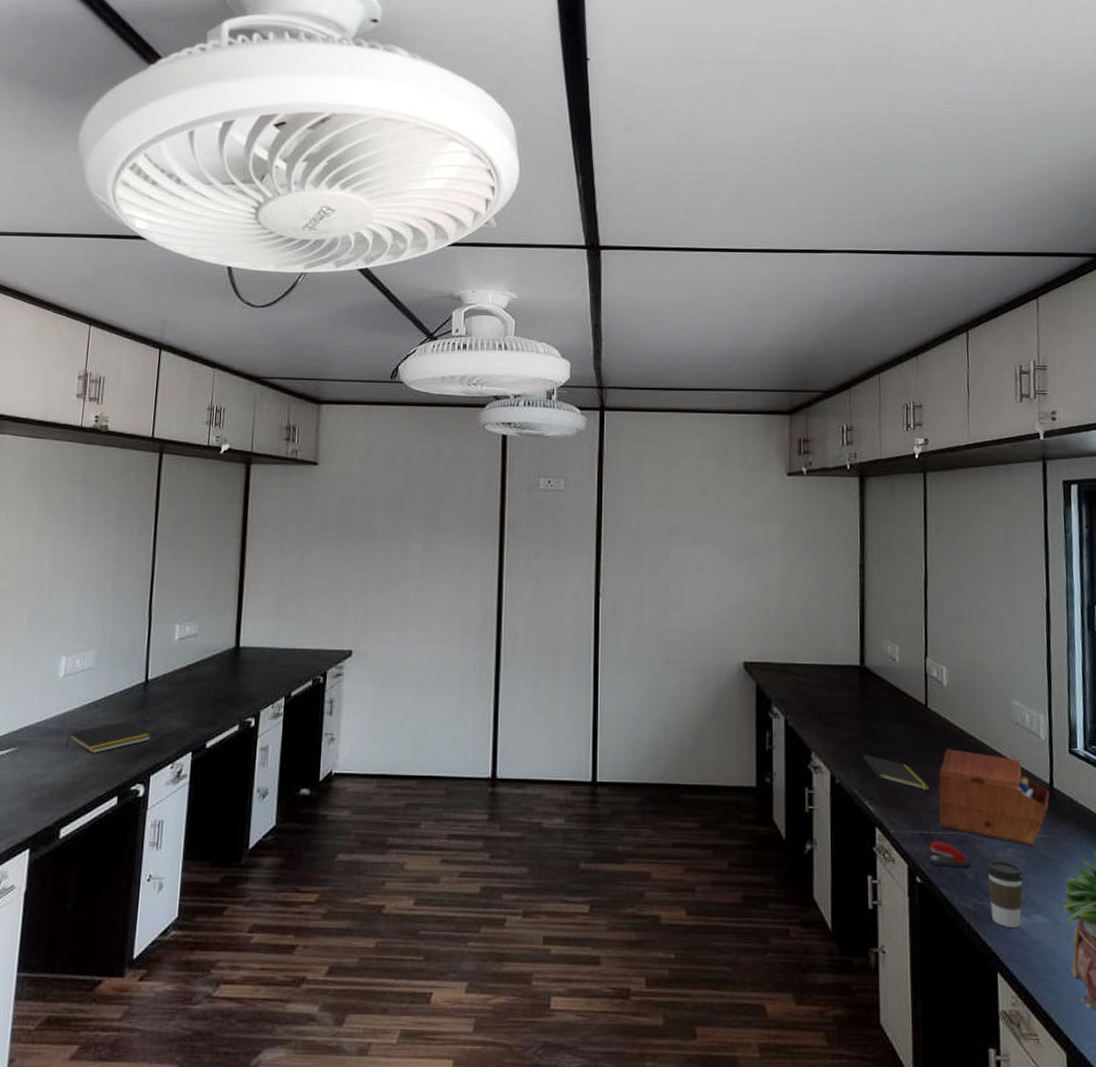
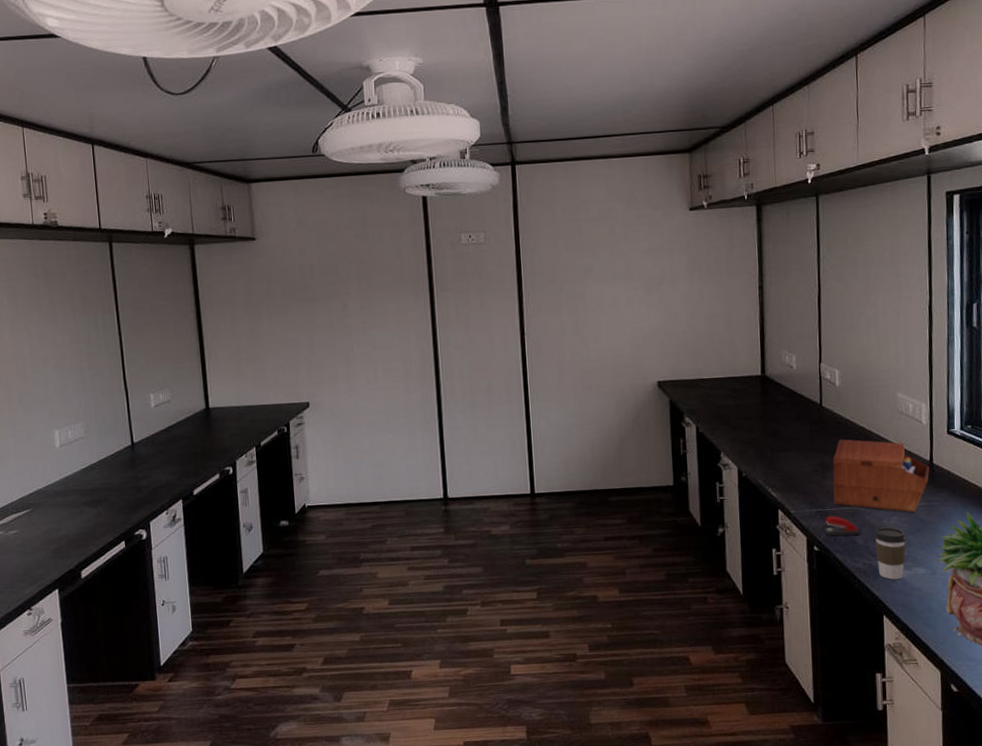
notepad: present [66,720,151,753] -> none [73,478,145,508]
notepad: present [863,754,930,791] -> none [766,450,825,477]

